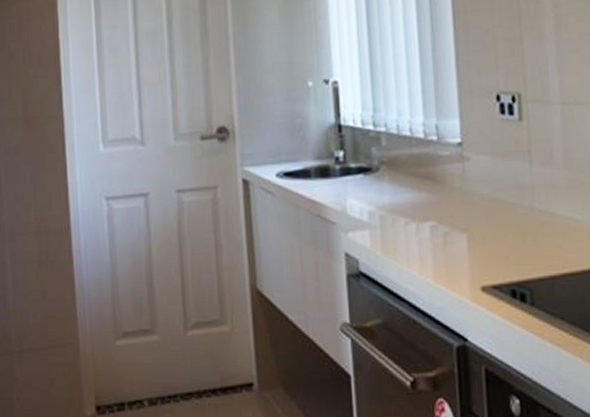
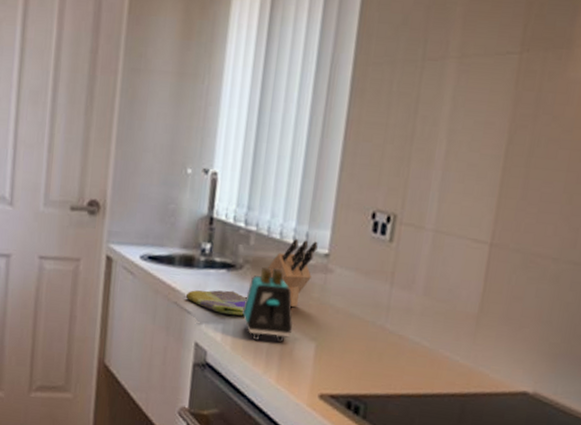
dish towel: none [327,194,389,219] -> present [185,290,247,316]
toaster: none [387,164,441,242] -> present [242,266,294,343]
knife block: none [403,132,449,201] -> present [267,239,318,307]

